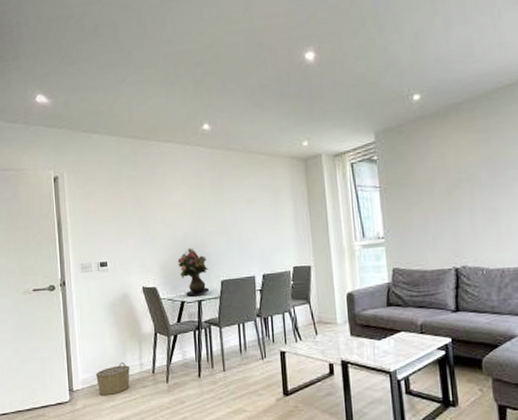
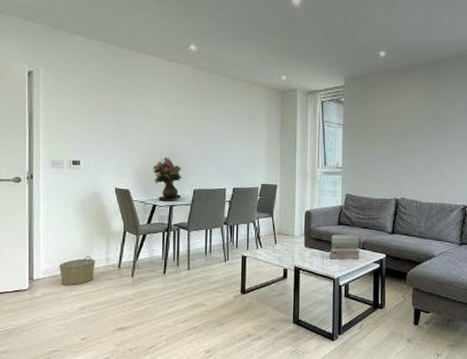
books: none [381,317,418,349] -> present [329,235,360,260]

